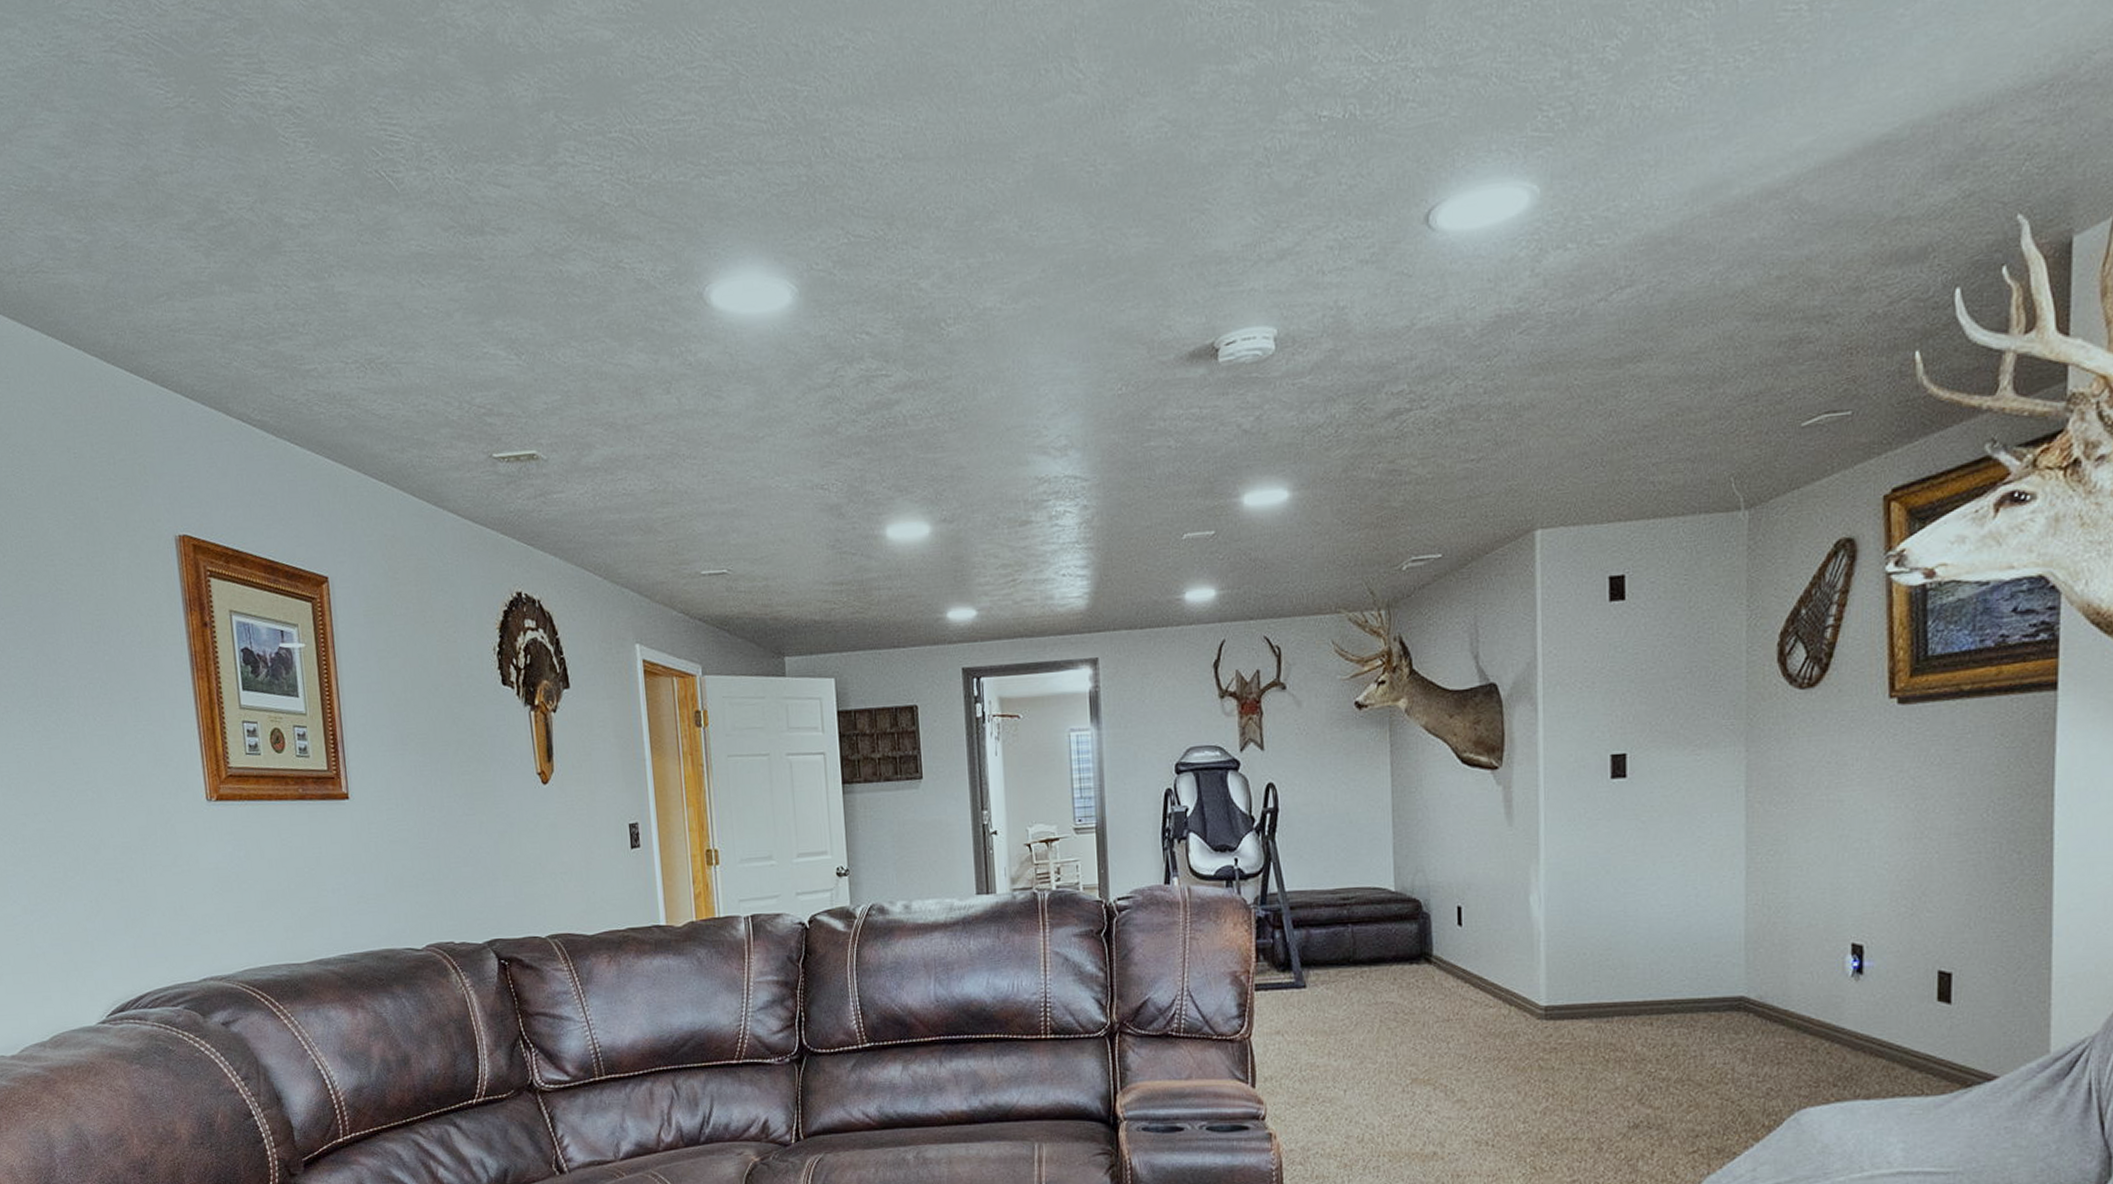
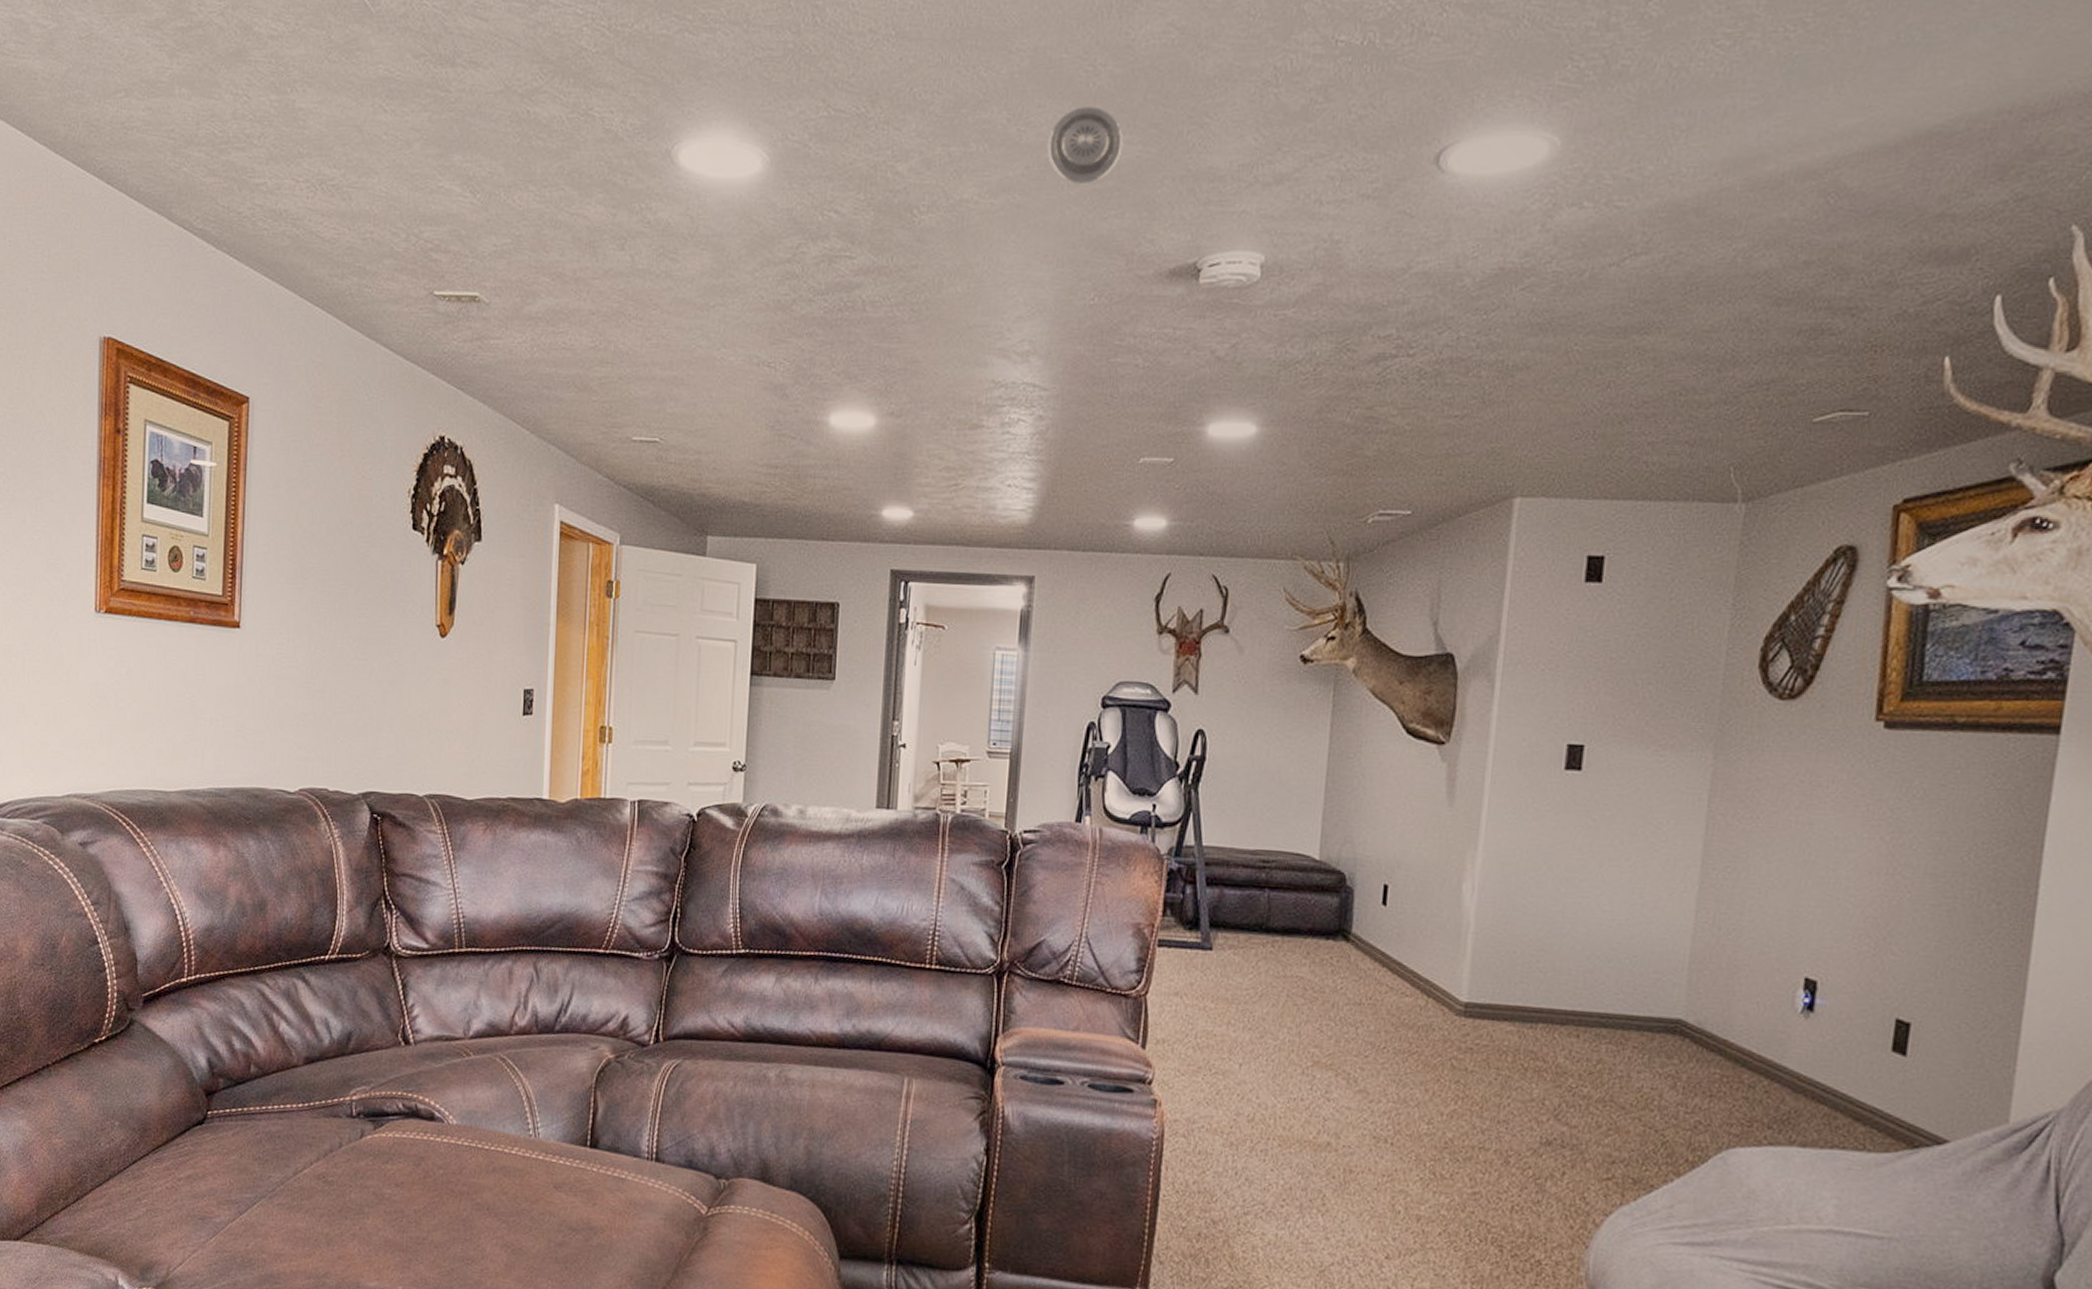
smoke detector: none [1059,205,1132,281] -> present [1047,106,1124,183]

